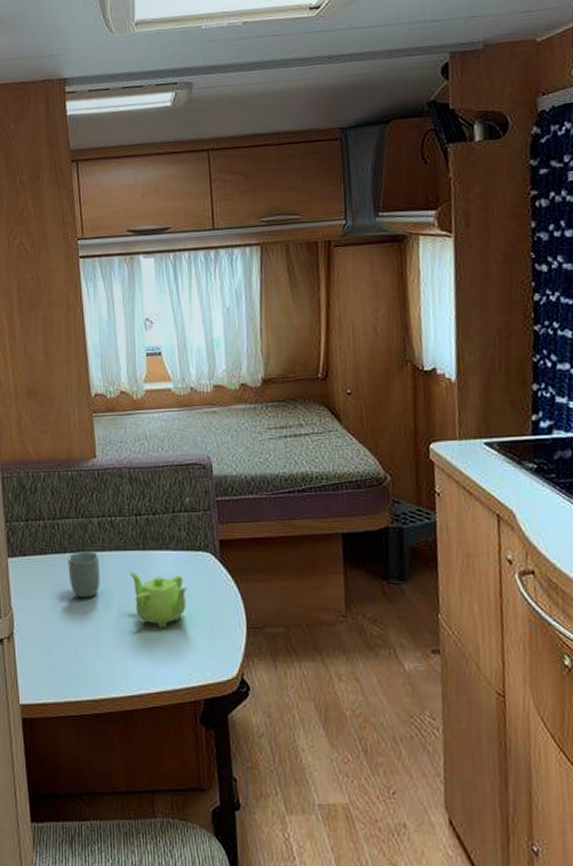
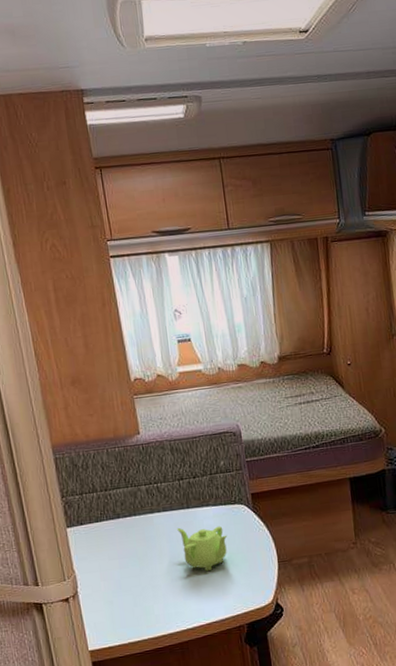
cup: present [68,551,101,598] -> none [121,514,152,555]

